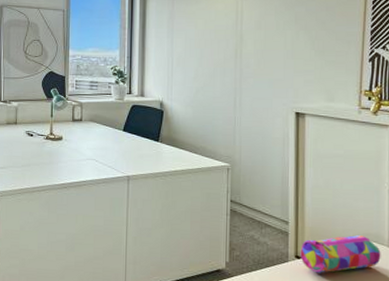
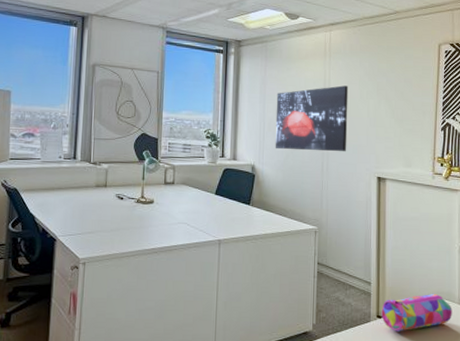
wall art: none [184,17,263,87] -> present [275,85,349,152]

